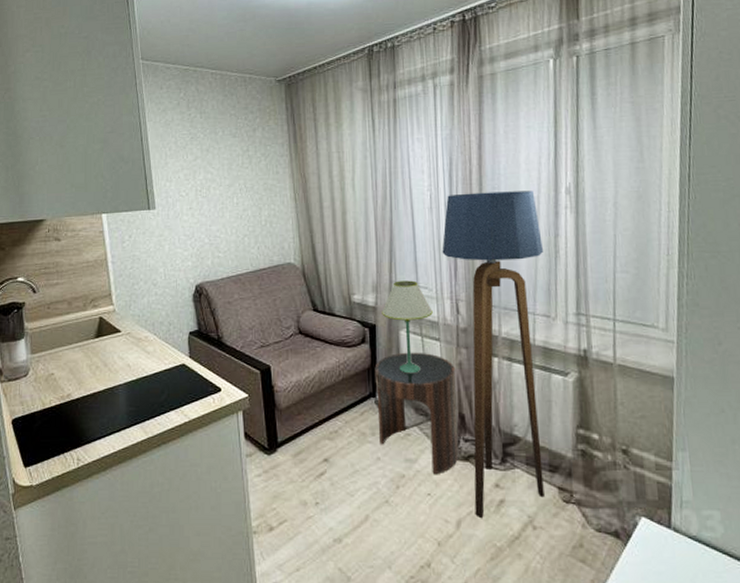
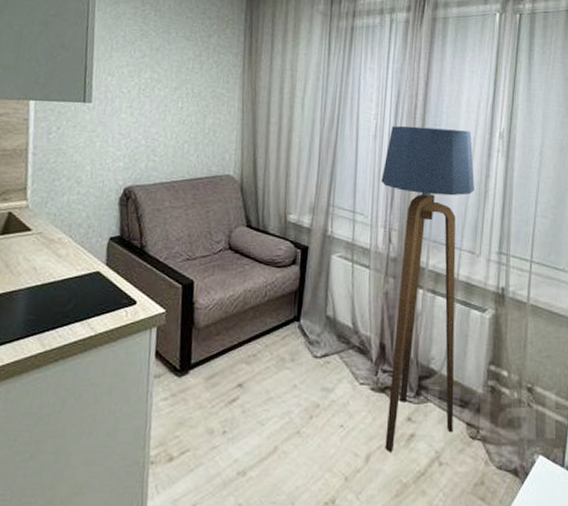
side table: present [374,352,459,475] -> none [298,277,382,406]
table lamp: present [382,280,433,374] -> none [316,204,366,300]

